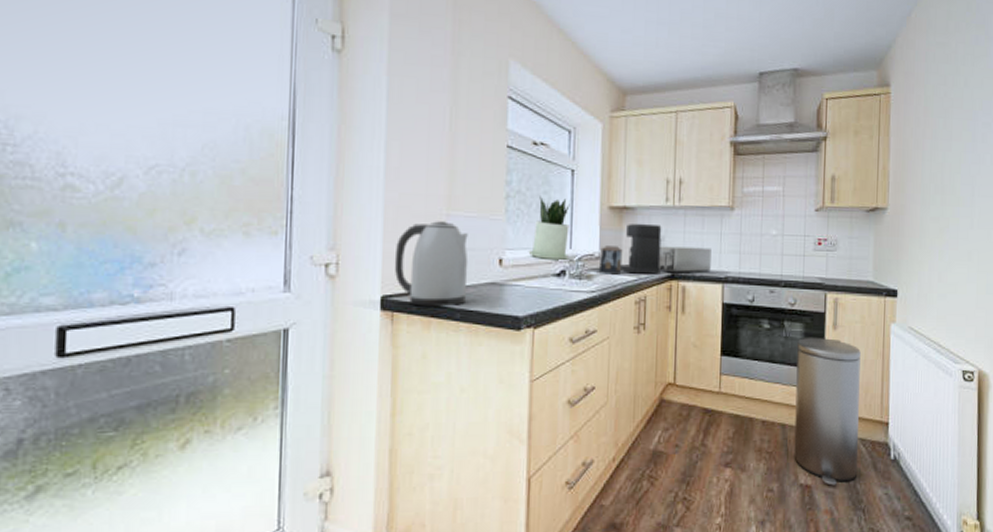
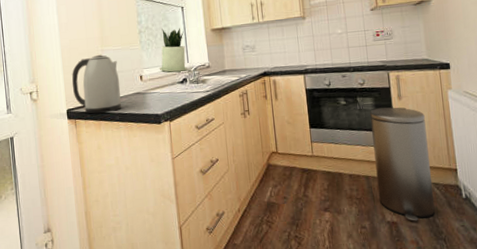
canister: present [593,246,623,275] -> none [206,57,227,79]
coffee maker: present [621,223,662,274] -> none [225,37,255,75]
toaster: present [659,246,711,274] -> none [252,49,293,72]

